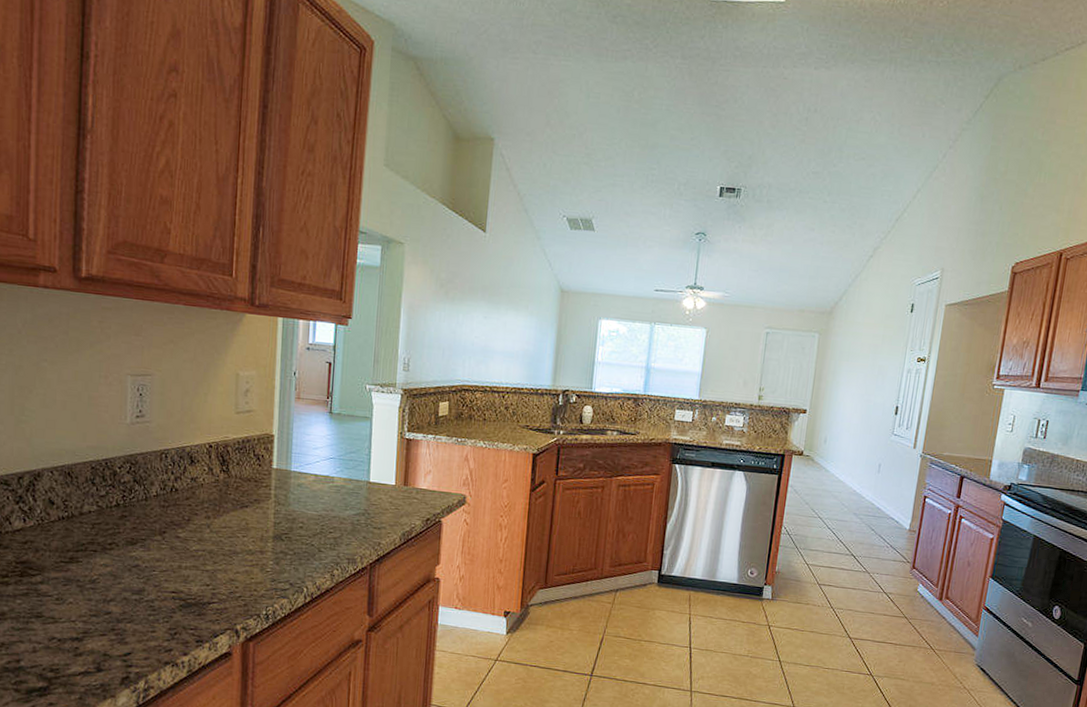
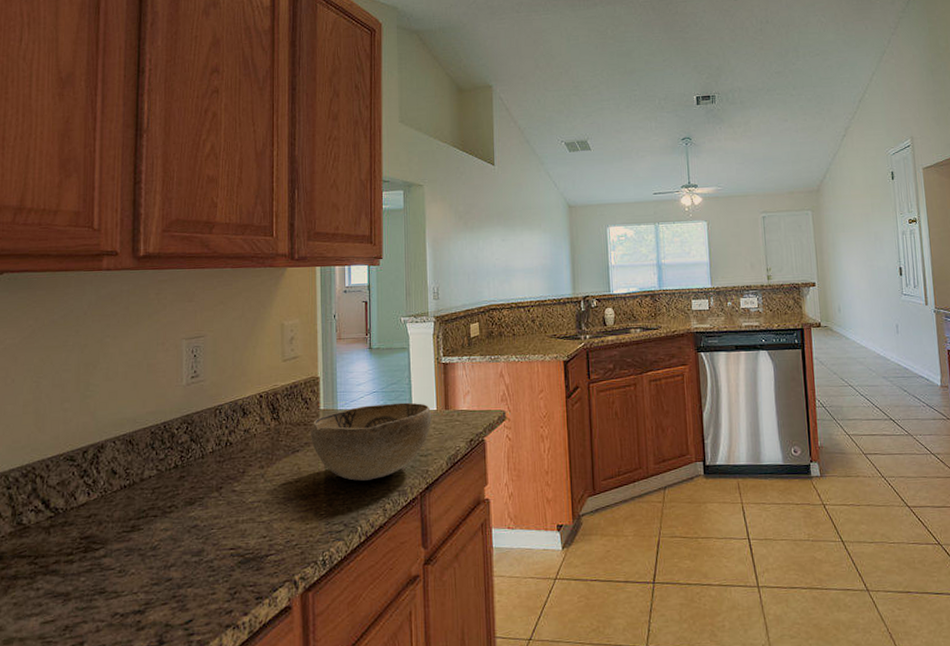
decorative bowl: none [261,470,390,545] -> present [311,402,432,481]

